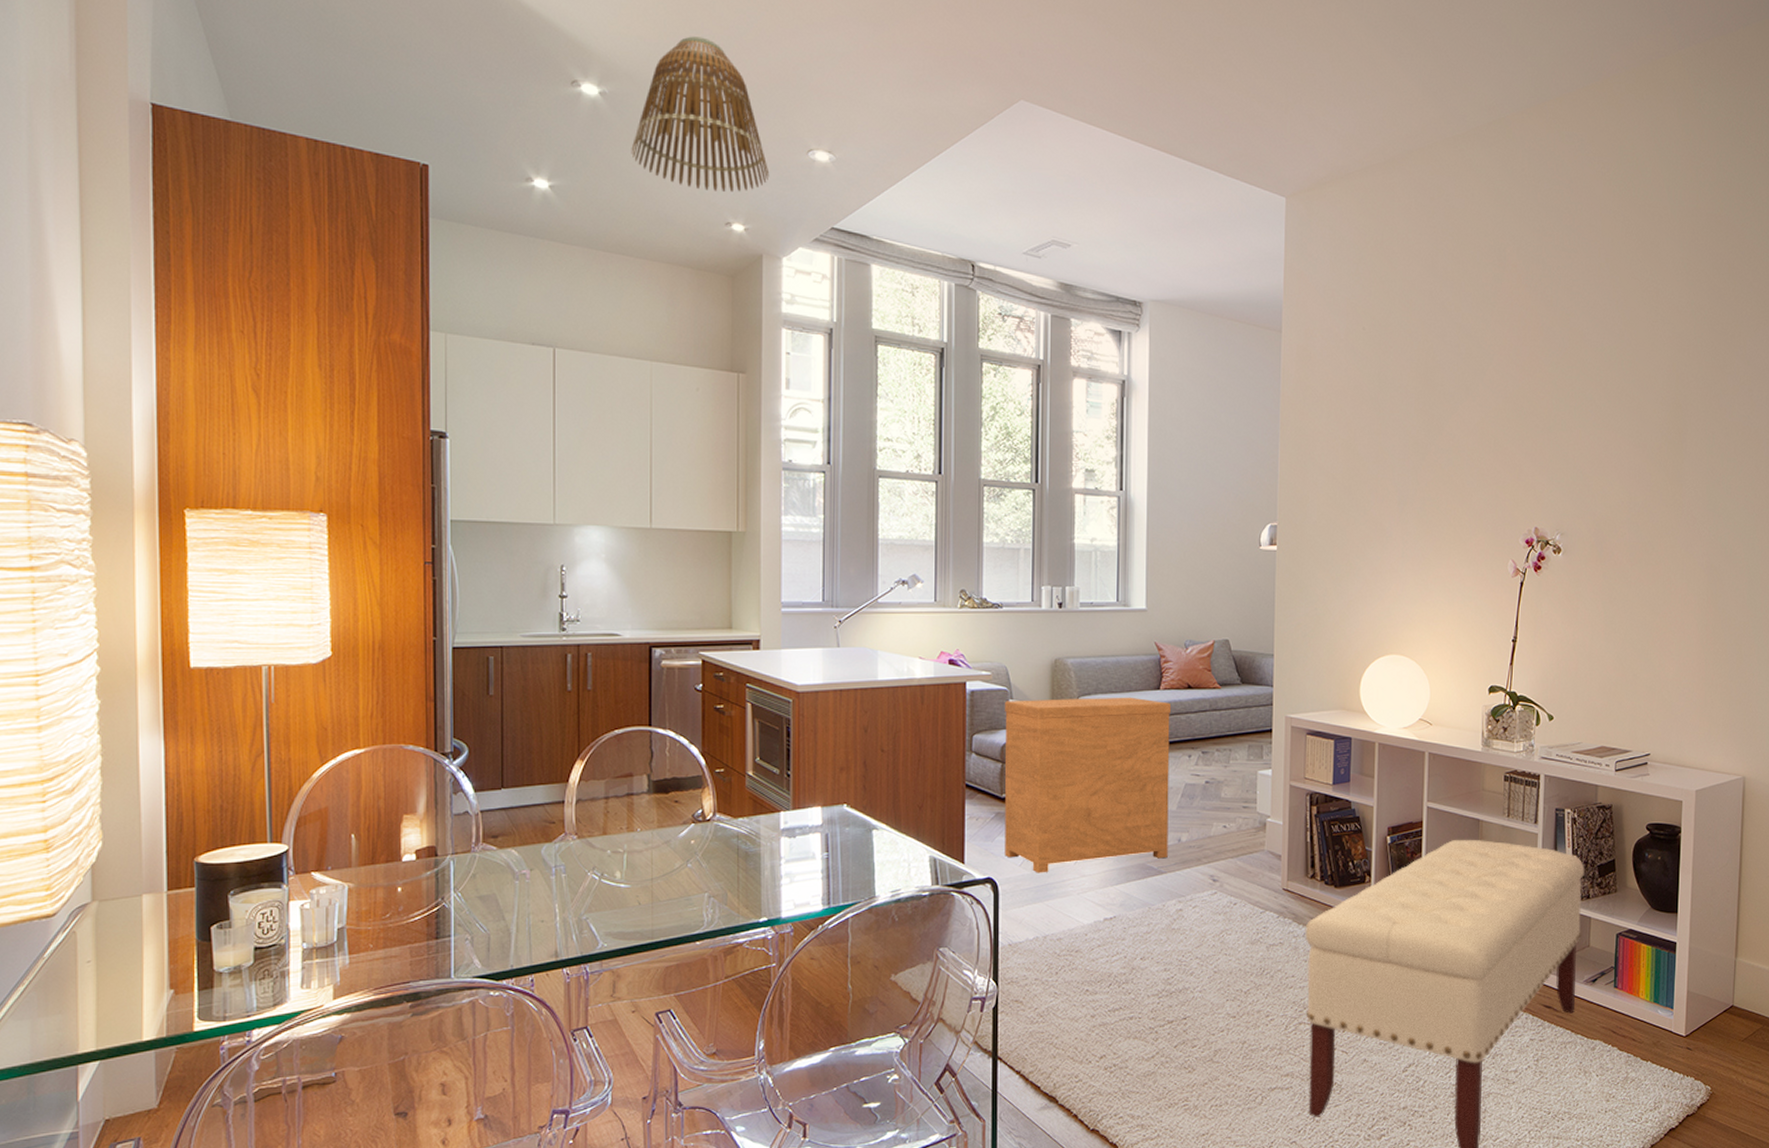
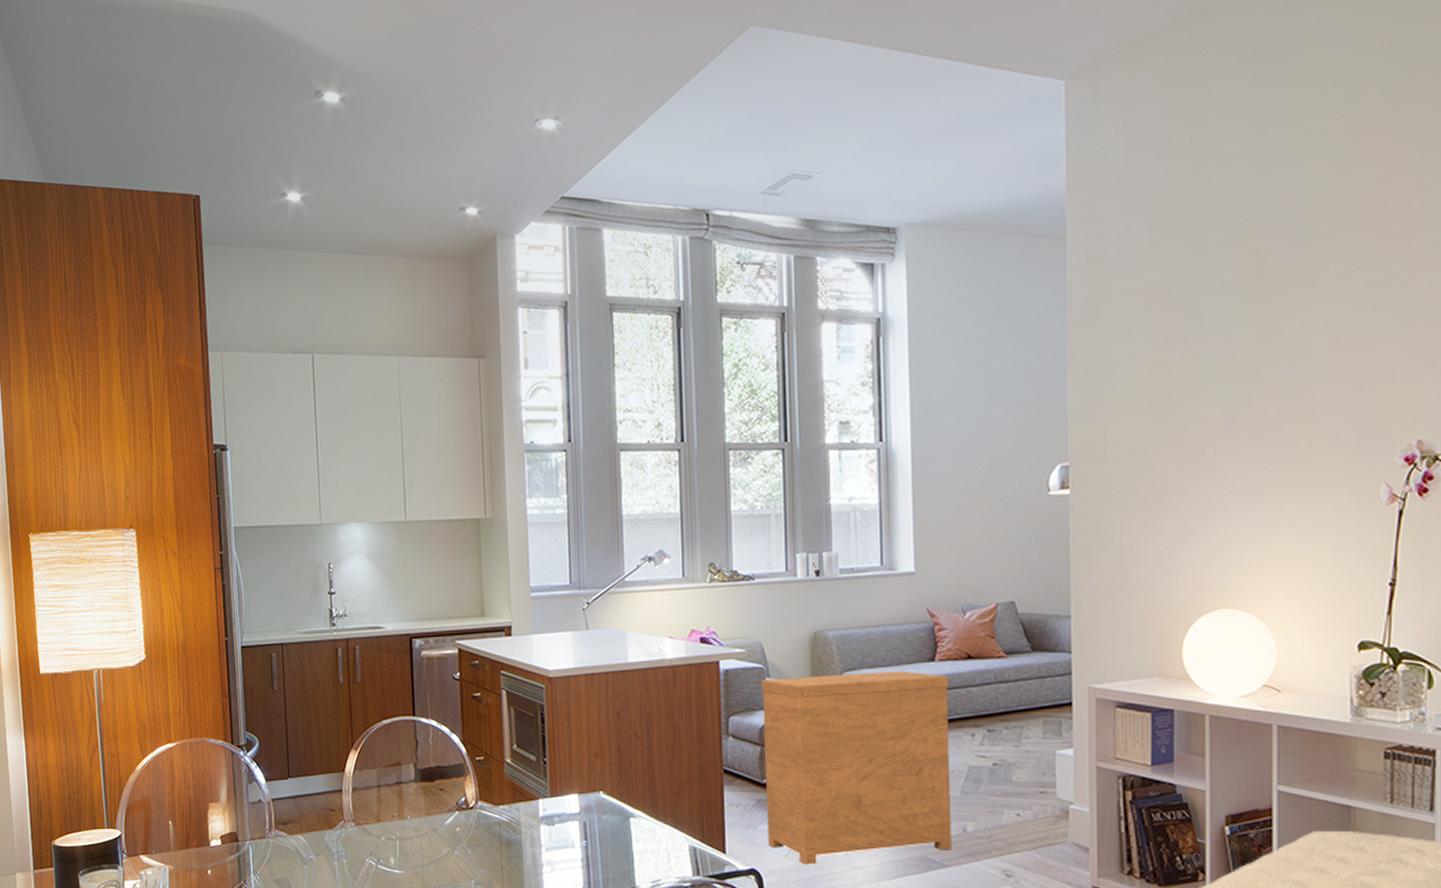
lamp shade: present [631,36,770,192] -> none [370,24,499,179]

